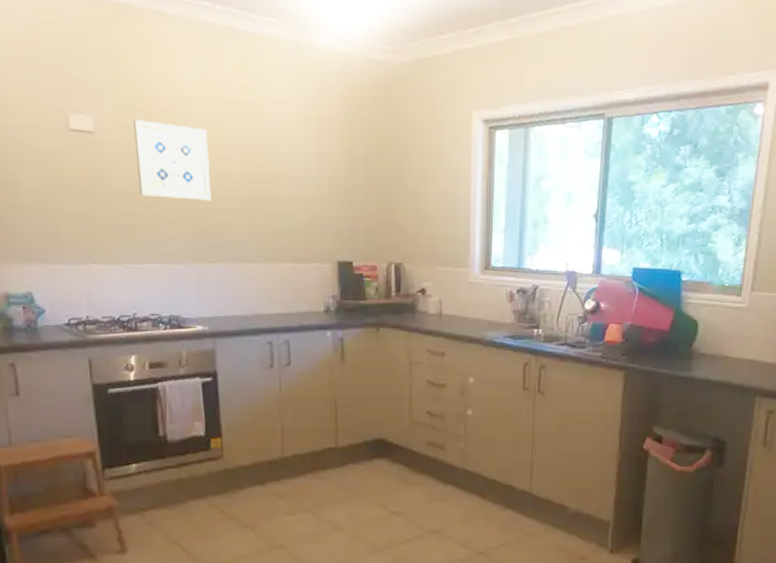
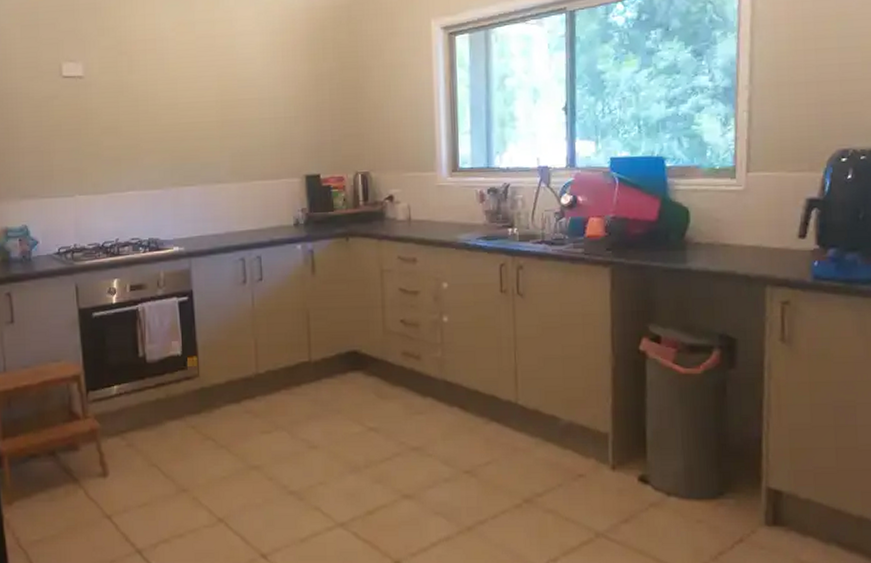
wall art: present [133,120,212,201] -> none [117,61,186,130]

